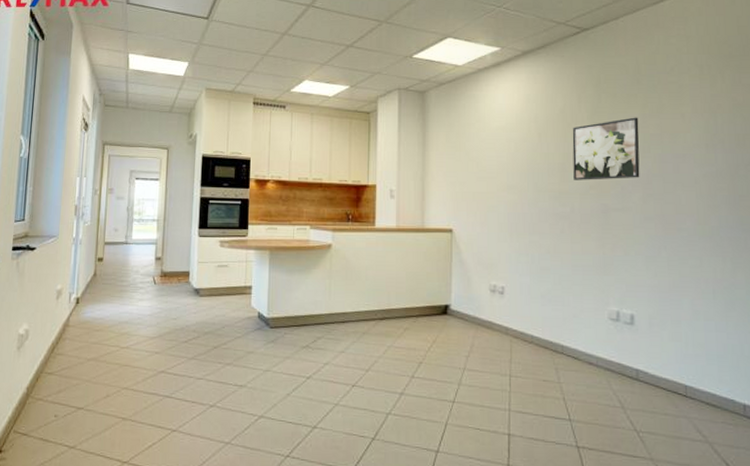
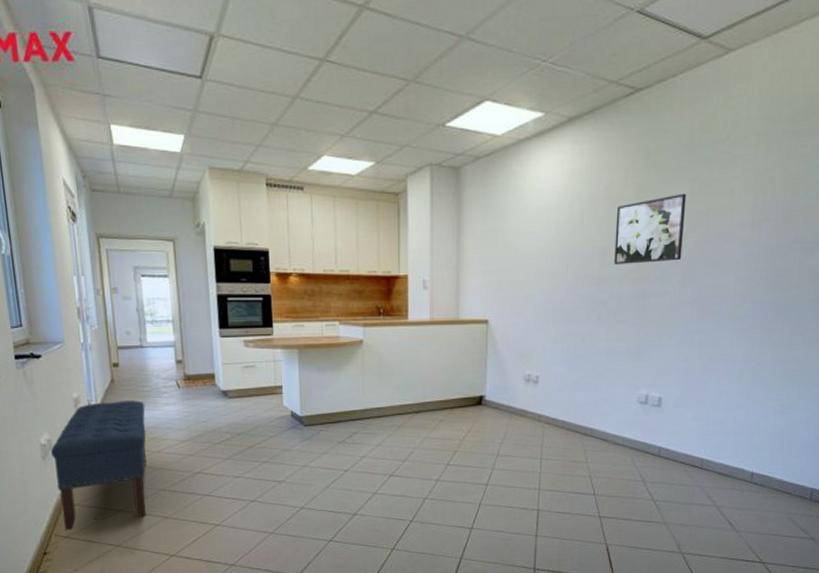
bench: none [25,294,121,428] -> present [51,400,147,531]

